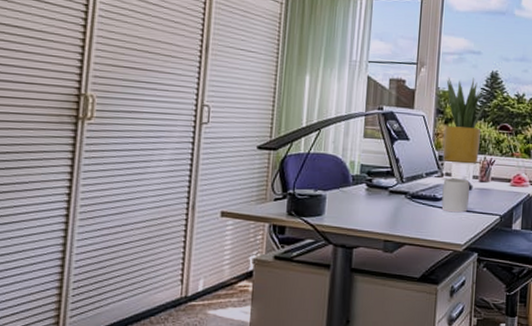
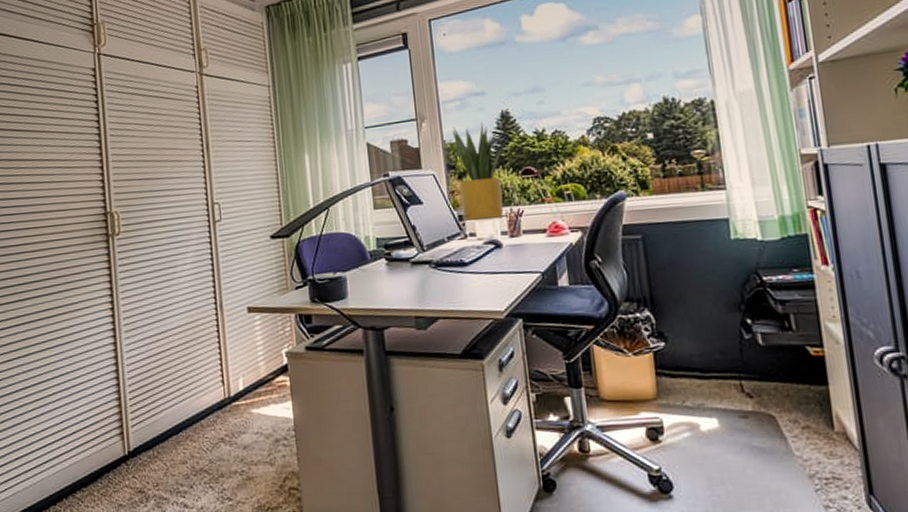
mug: present [441,178,470,213] -> none [468,237,502,277]

